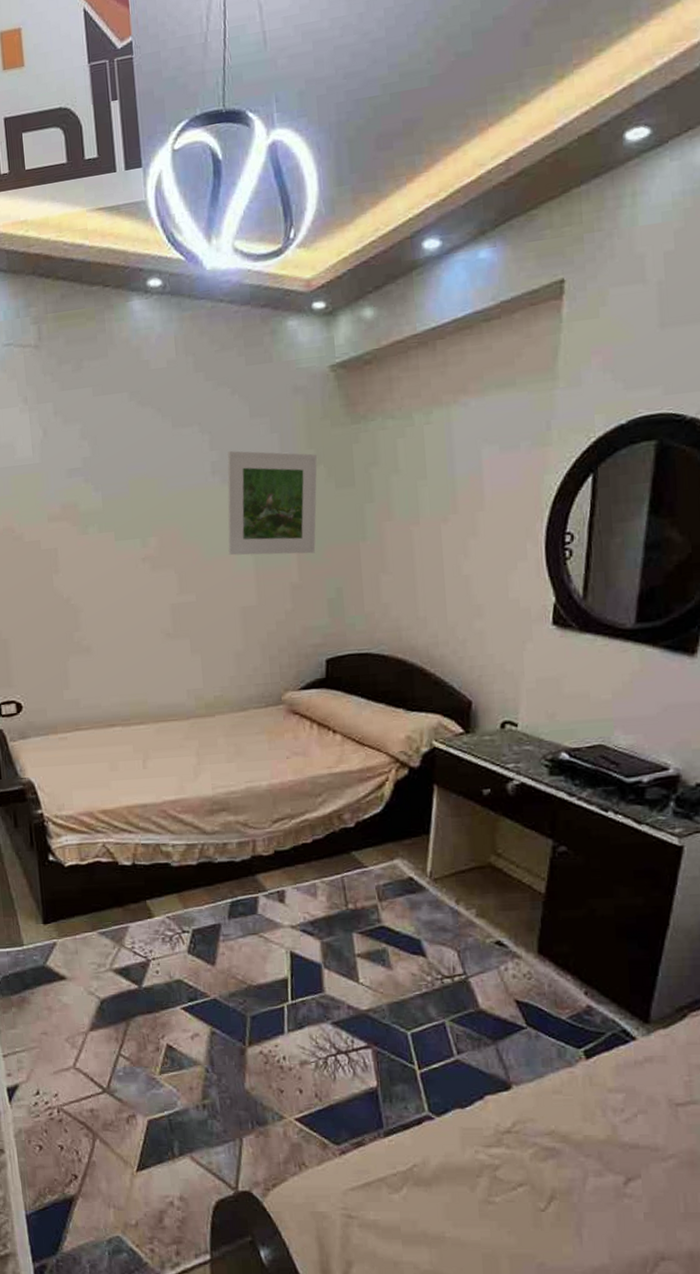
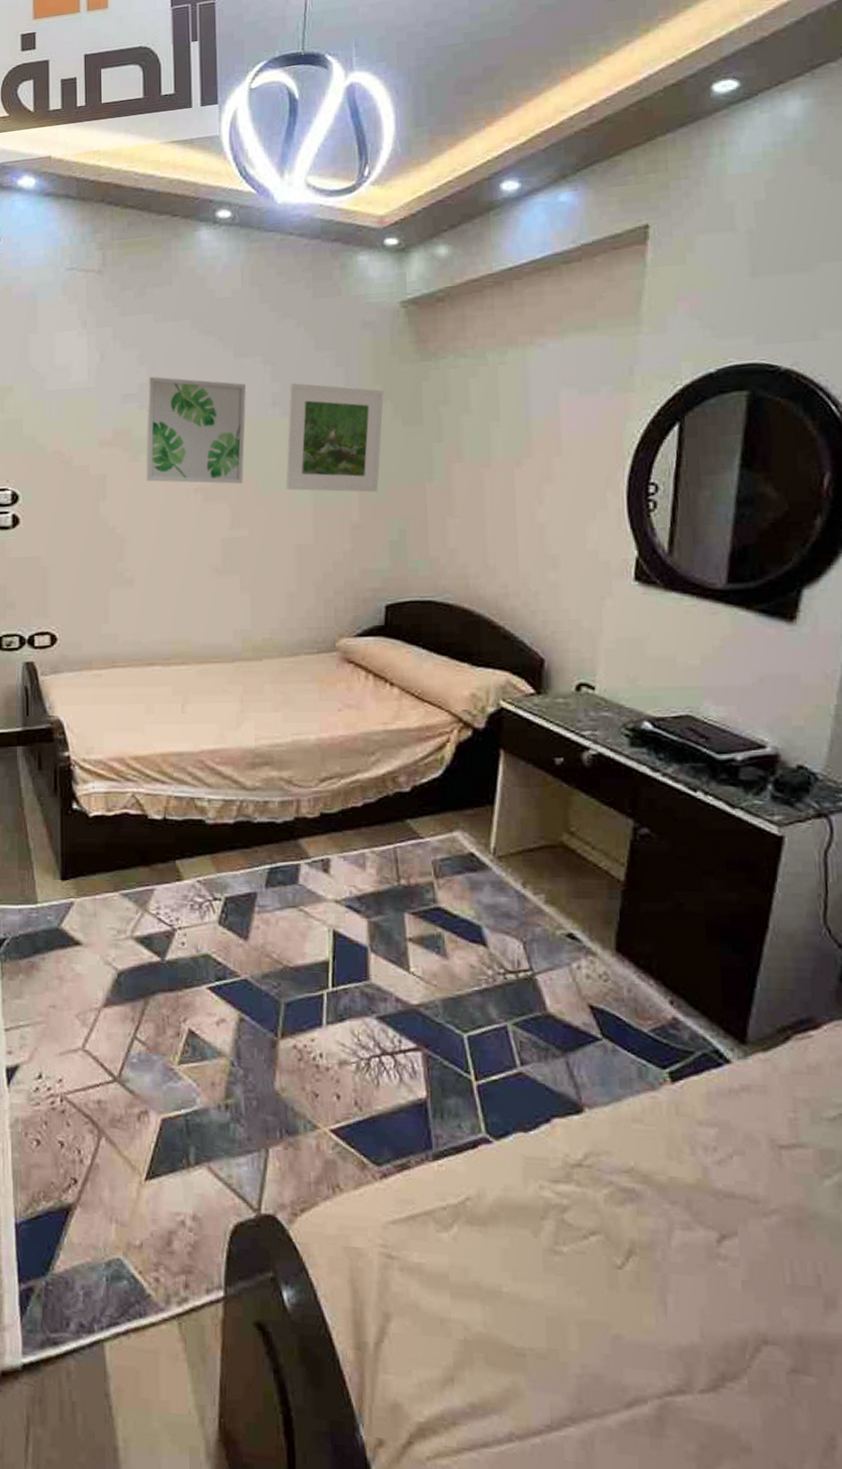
wall art: none [91,450,188,553] -> present [146,376,246,484]

